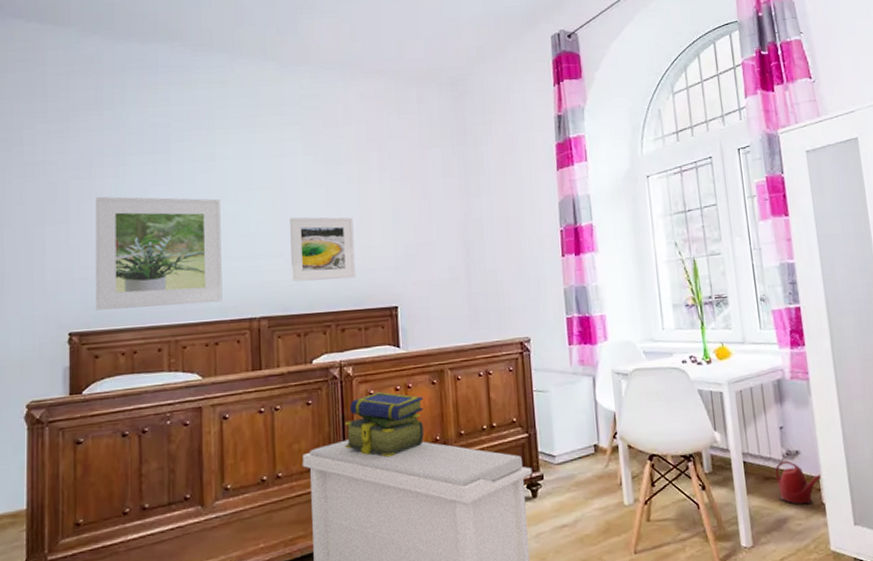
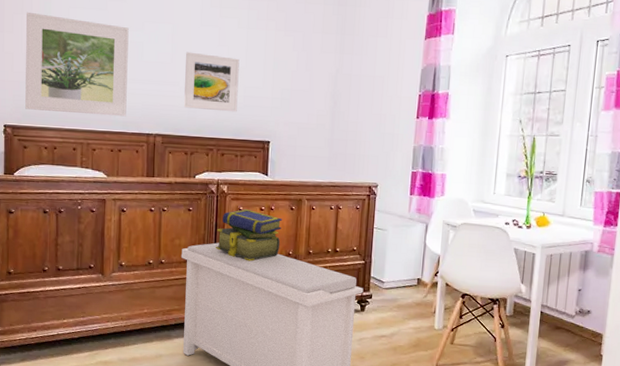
watering can: present [775,460,822,505] -> none [565,316,605,354]

